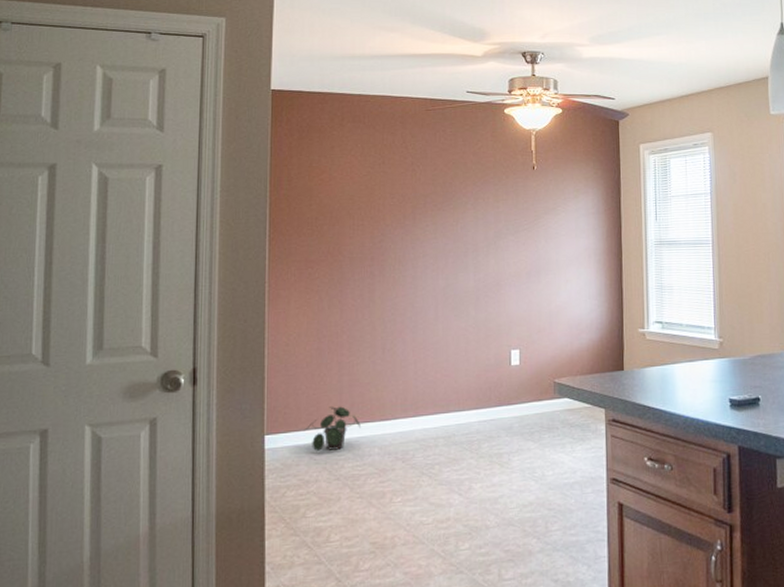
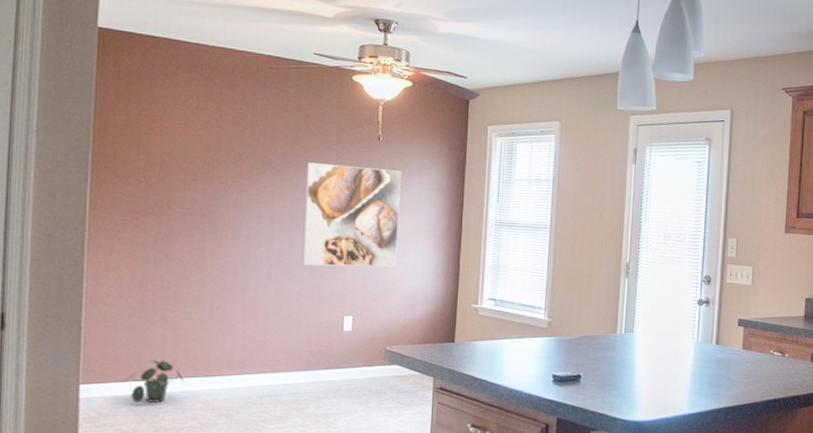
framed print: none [465,197,559,302] -> present [302,161,402,267]

